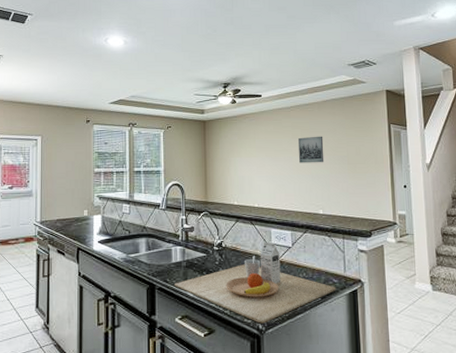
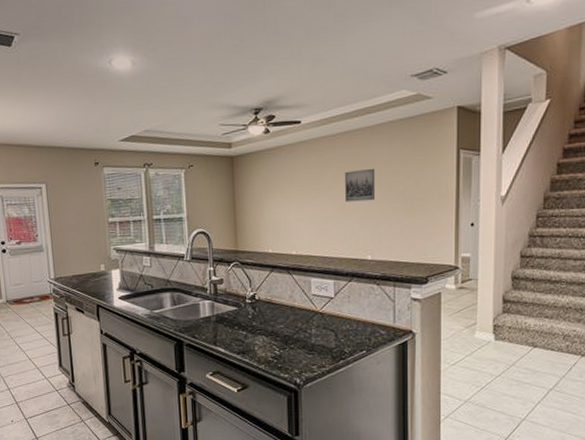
cutting board: present [174,241,336,324] -> none [204,292,384,378]

